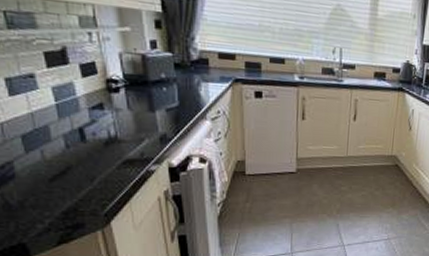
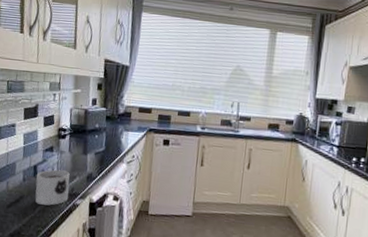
mug: none [84,131,139,175] -> present [35,169,70,206]

